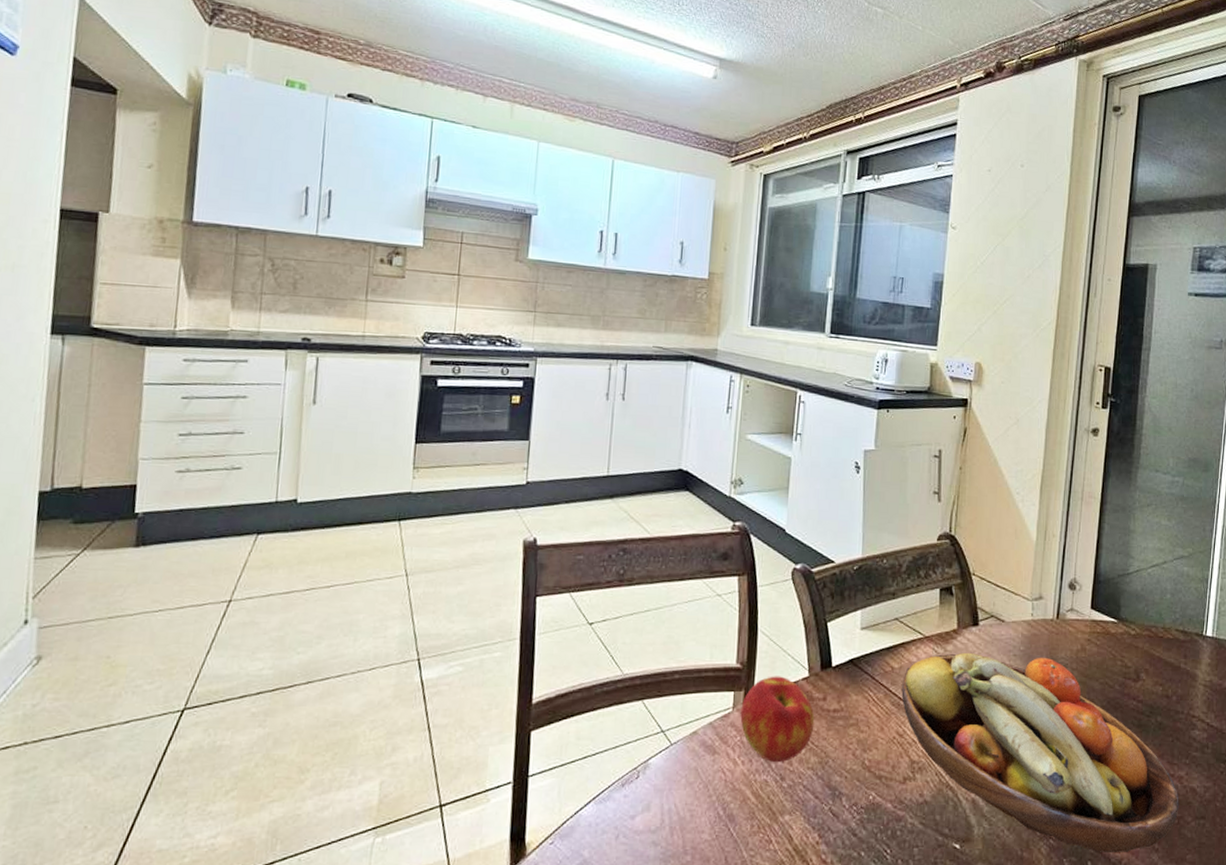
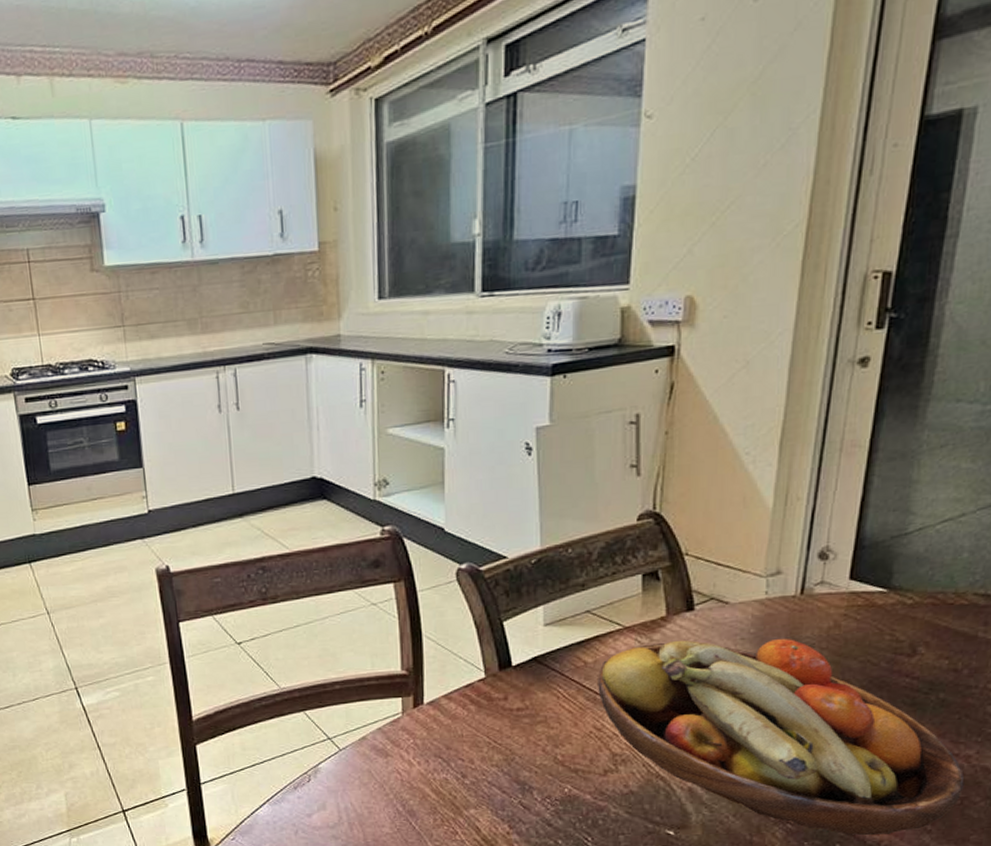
apple: present [740,676,815,763] -> none [411,679,496,762]

